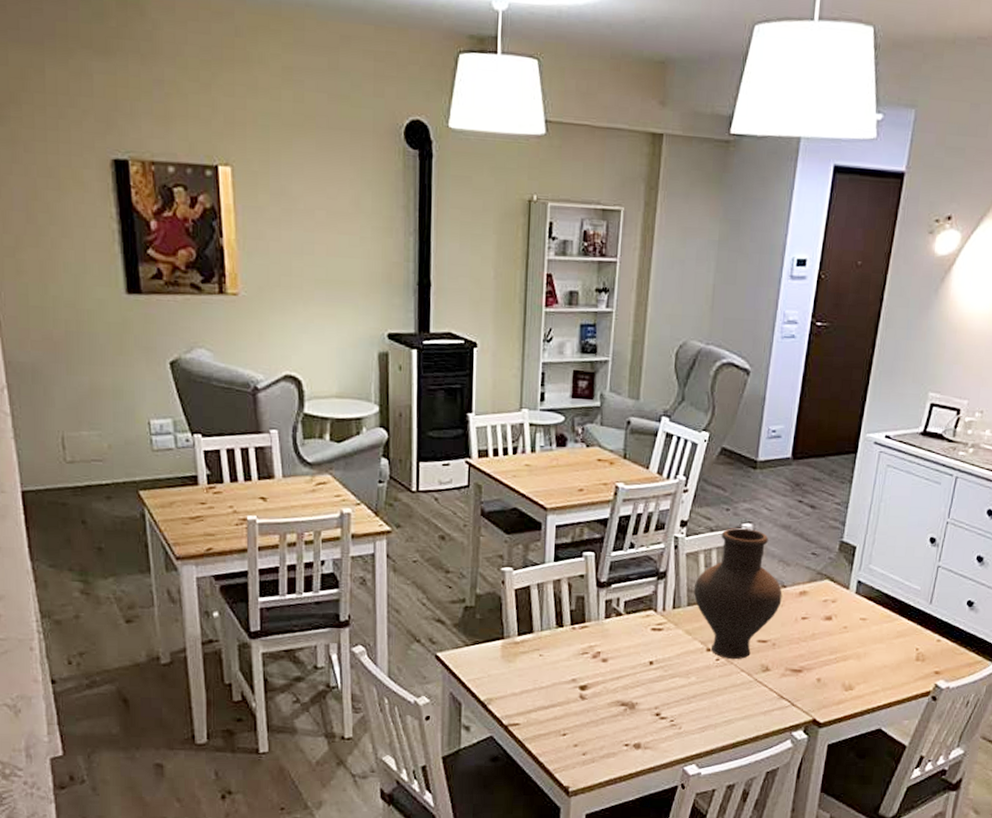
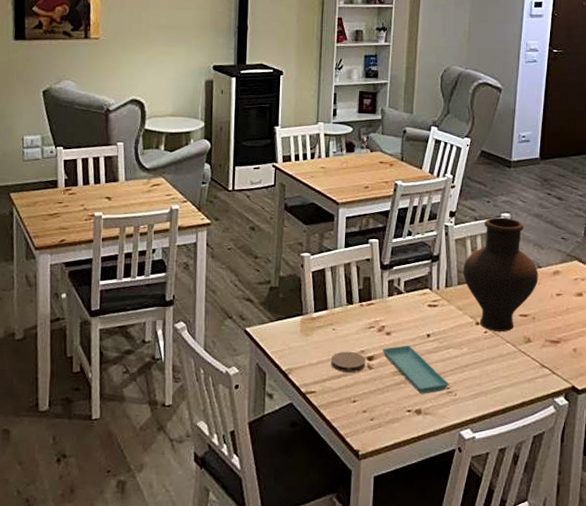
coaster: none [536,679,578,704] -> present [330,351,366,373]
saucer: none [596,673,674,727] -> present [382,345,449,394]

